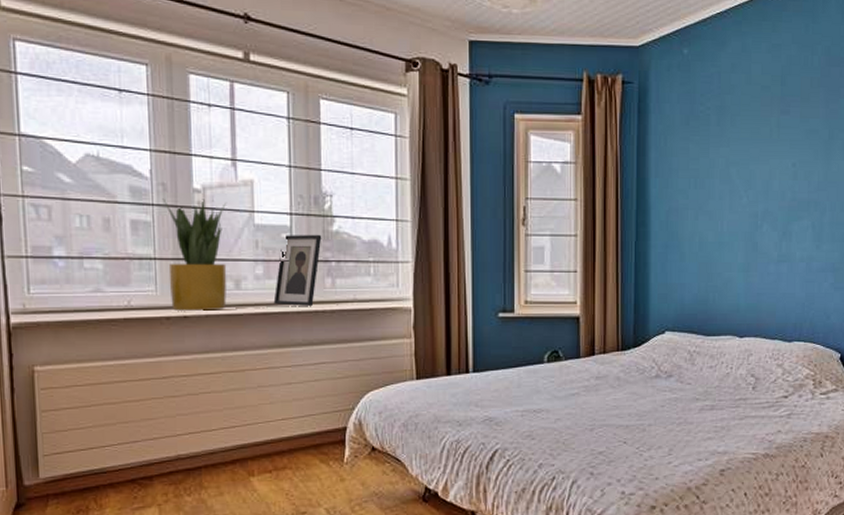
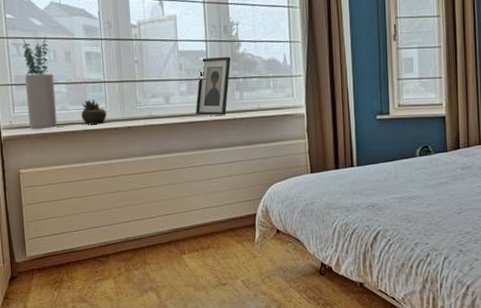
vase: none [44,196,89,316] -> present [22,35,58,130]
succulent plant: none [121,280,163,313] -> present [80,99,112,126]
planter: present [162,198,227,311] -> none [108,32,160,123]

